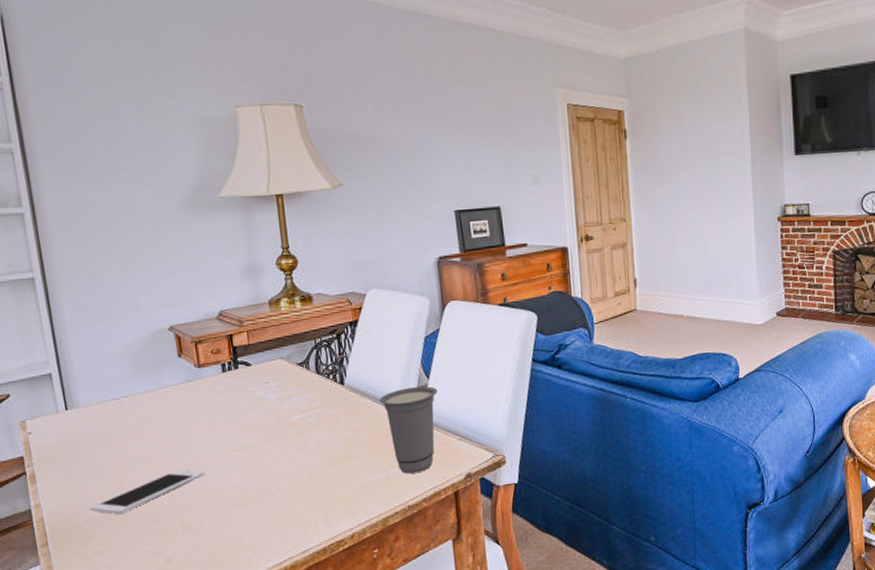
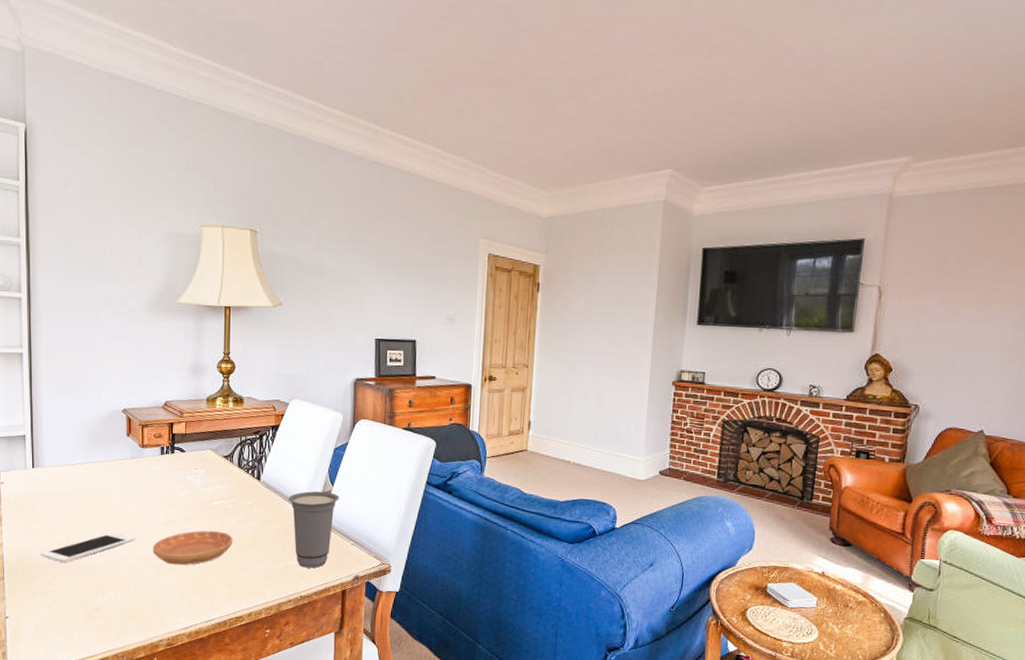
saucer: none [226,448,322,495] -> present [152,530,233,565]

